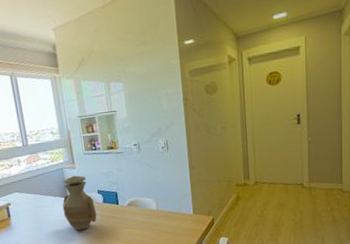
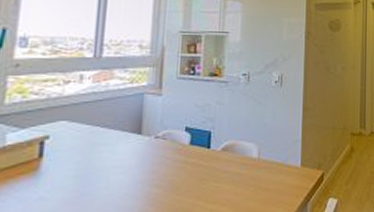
vase: present [62,175,97,231] -> none [129,105,178,183]

